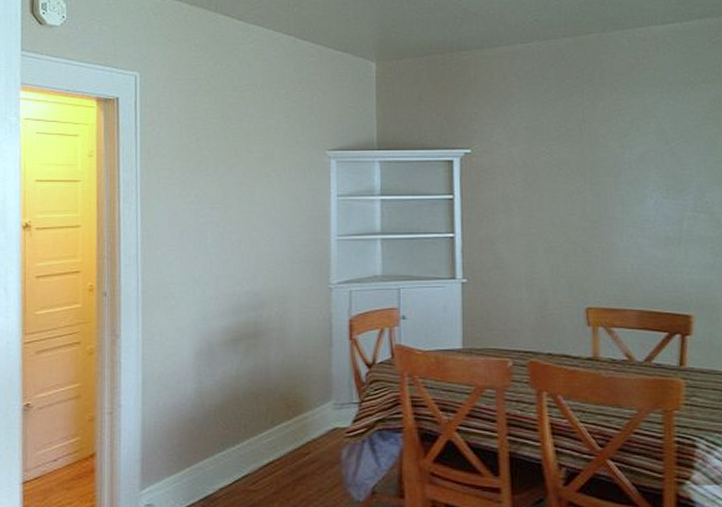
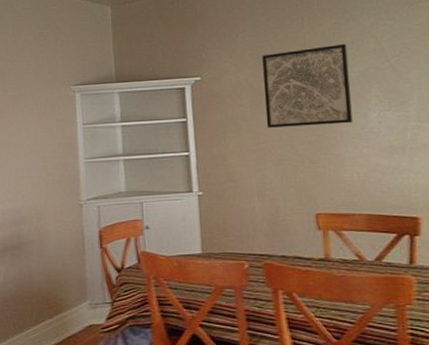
wall art: none [538,122,629,210] -> present [262,43,353,128]

